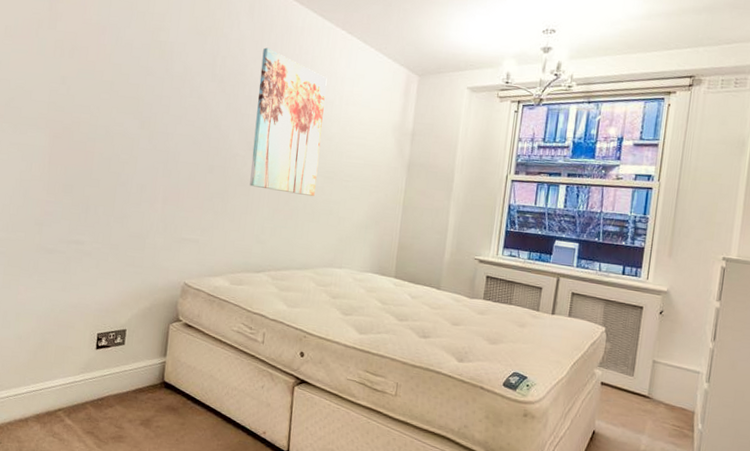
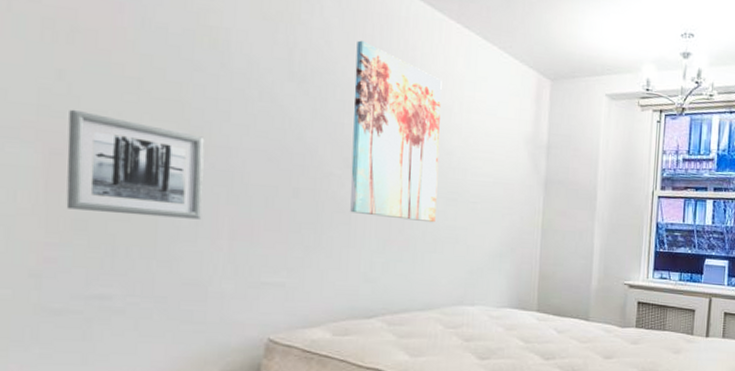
wall art: none [60,105,151,188] -> present [66,109,205,220]

